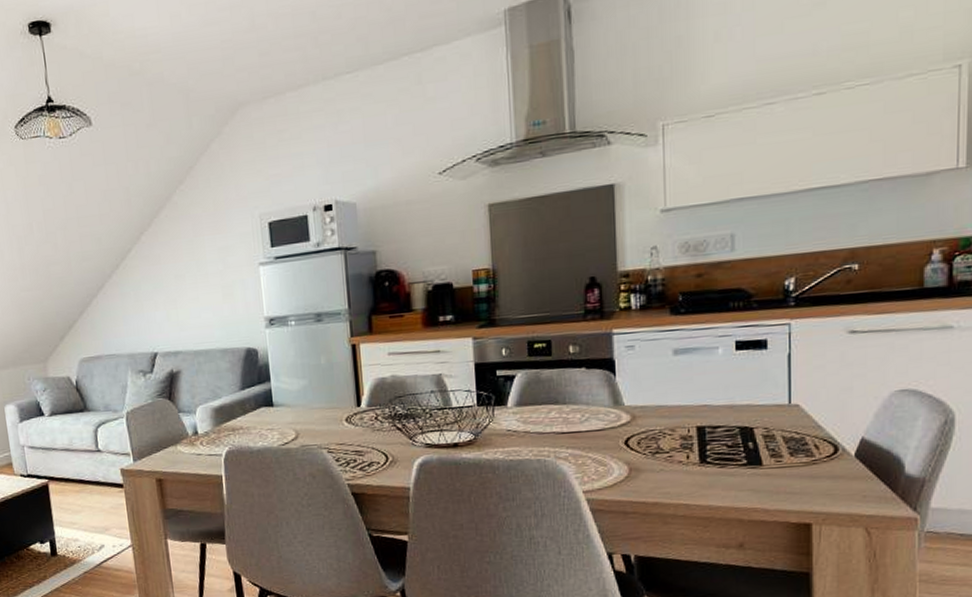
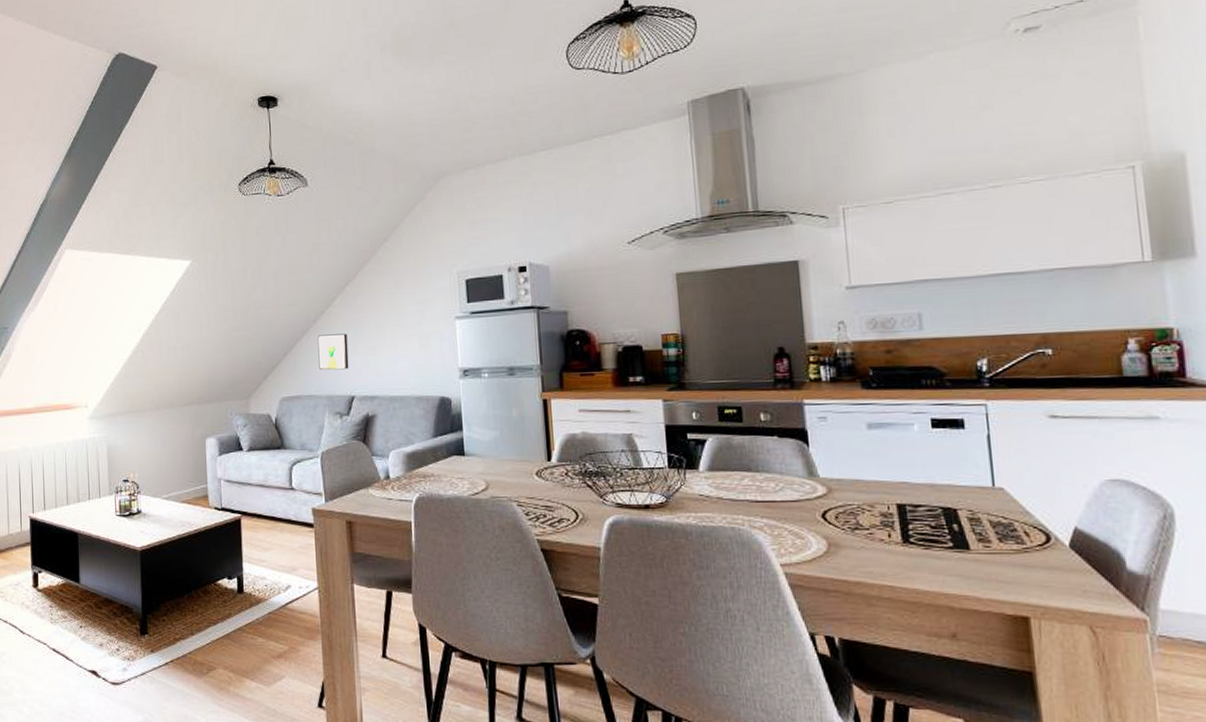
wall art: none [114,287,150,327] -> present [317,333,349,370]

